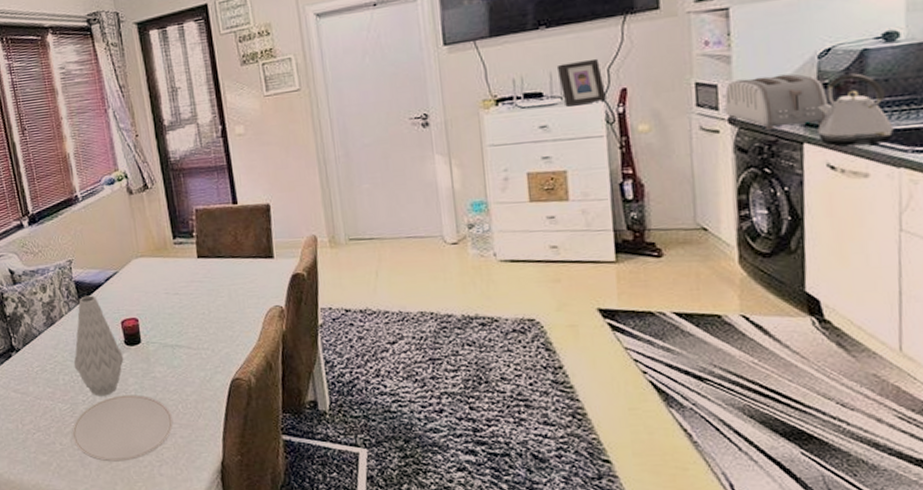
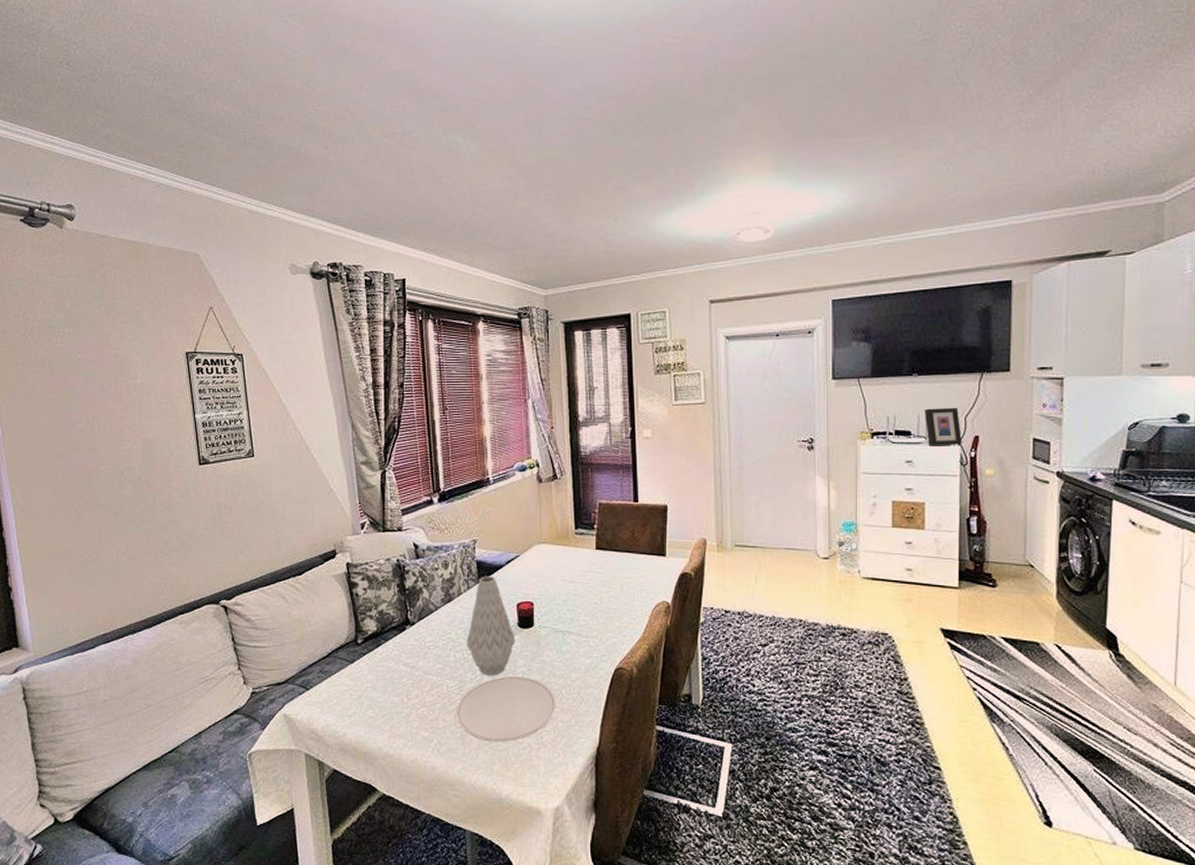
toaster: present [724,73,828,130] -> none [1055,440,1133,487]
kettle: present [816,73,894,147] -> none [1123,445,1181,508]

